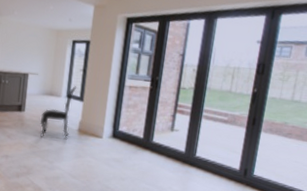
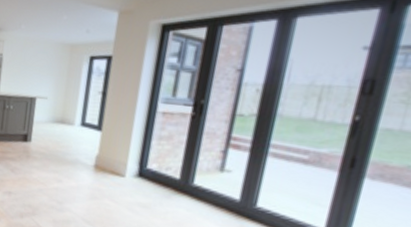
dining chair: present [40,85,77,140] -> none [48,111,94,177]

